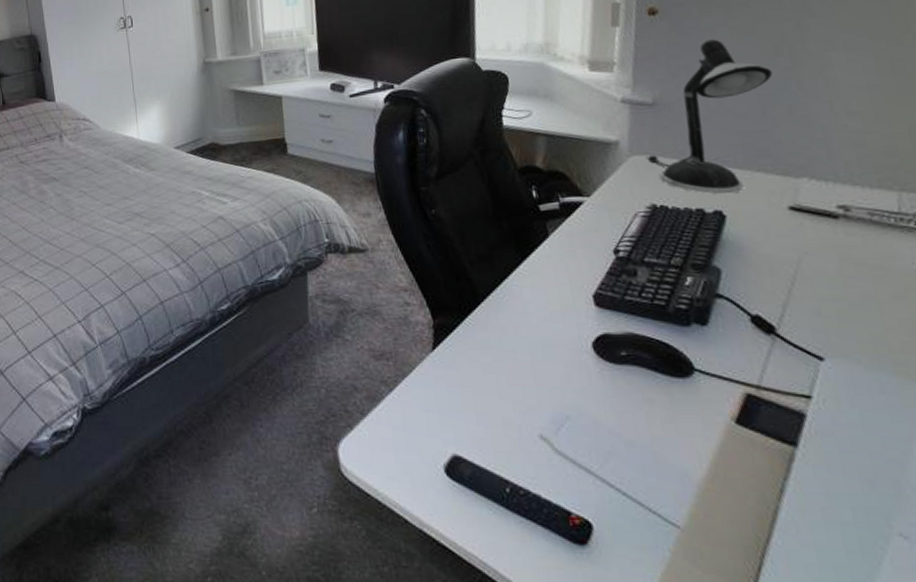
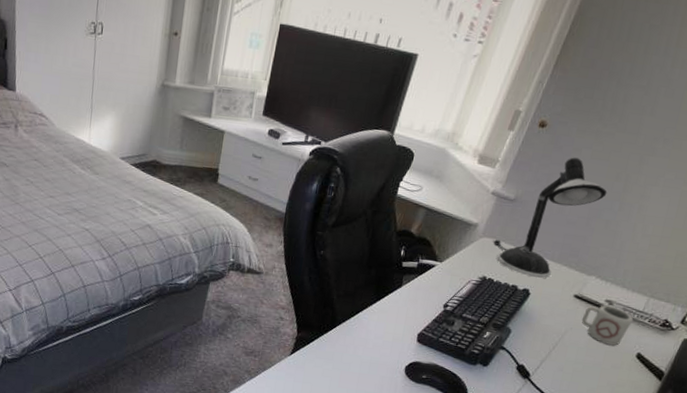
cup: none [814,213,892,268] -> present [581,305,634,346]

